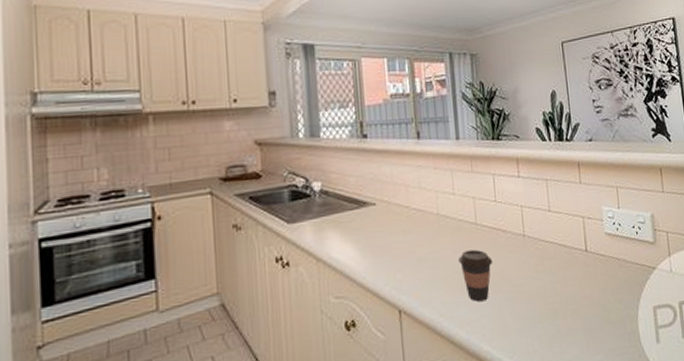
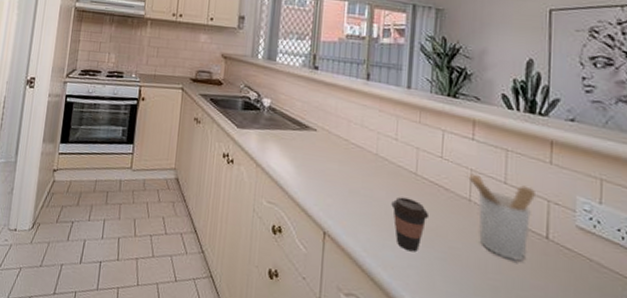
utensil holder: none [518,208,574,280] -> present [467,173,535,262]

